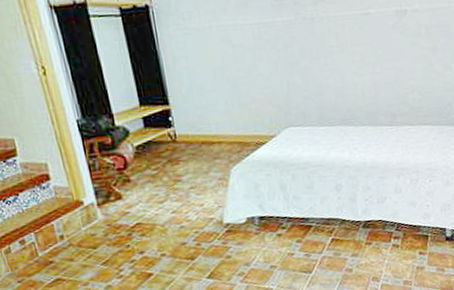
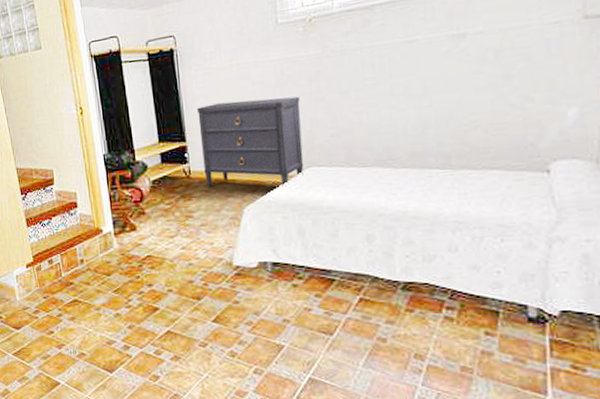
dresser: none [179,60,283,152] -> present [197,96,304,188]

